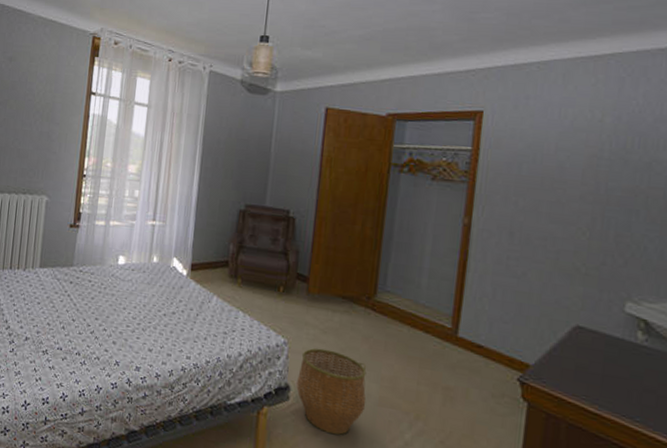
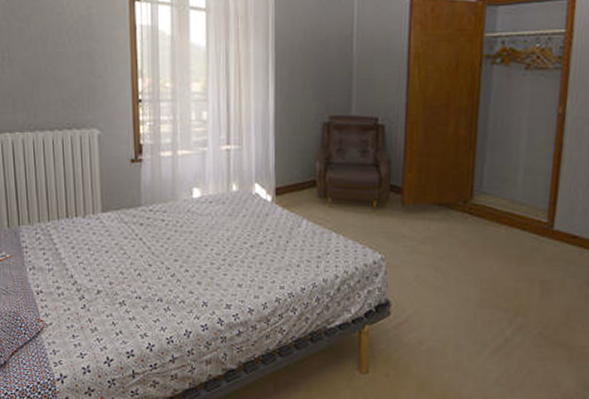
basket: present [296,348,367,435] -> none [397,259,467,342]

